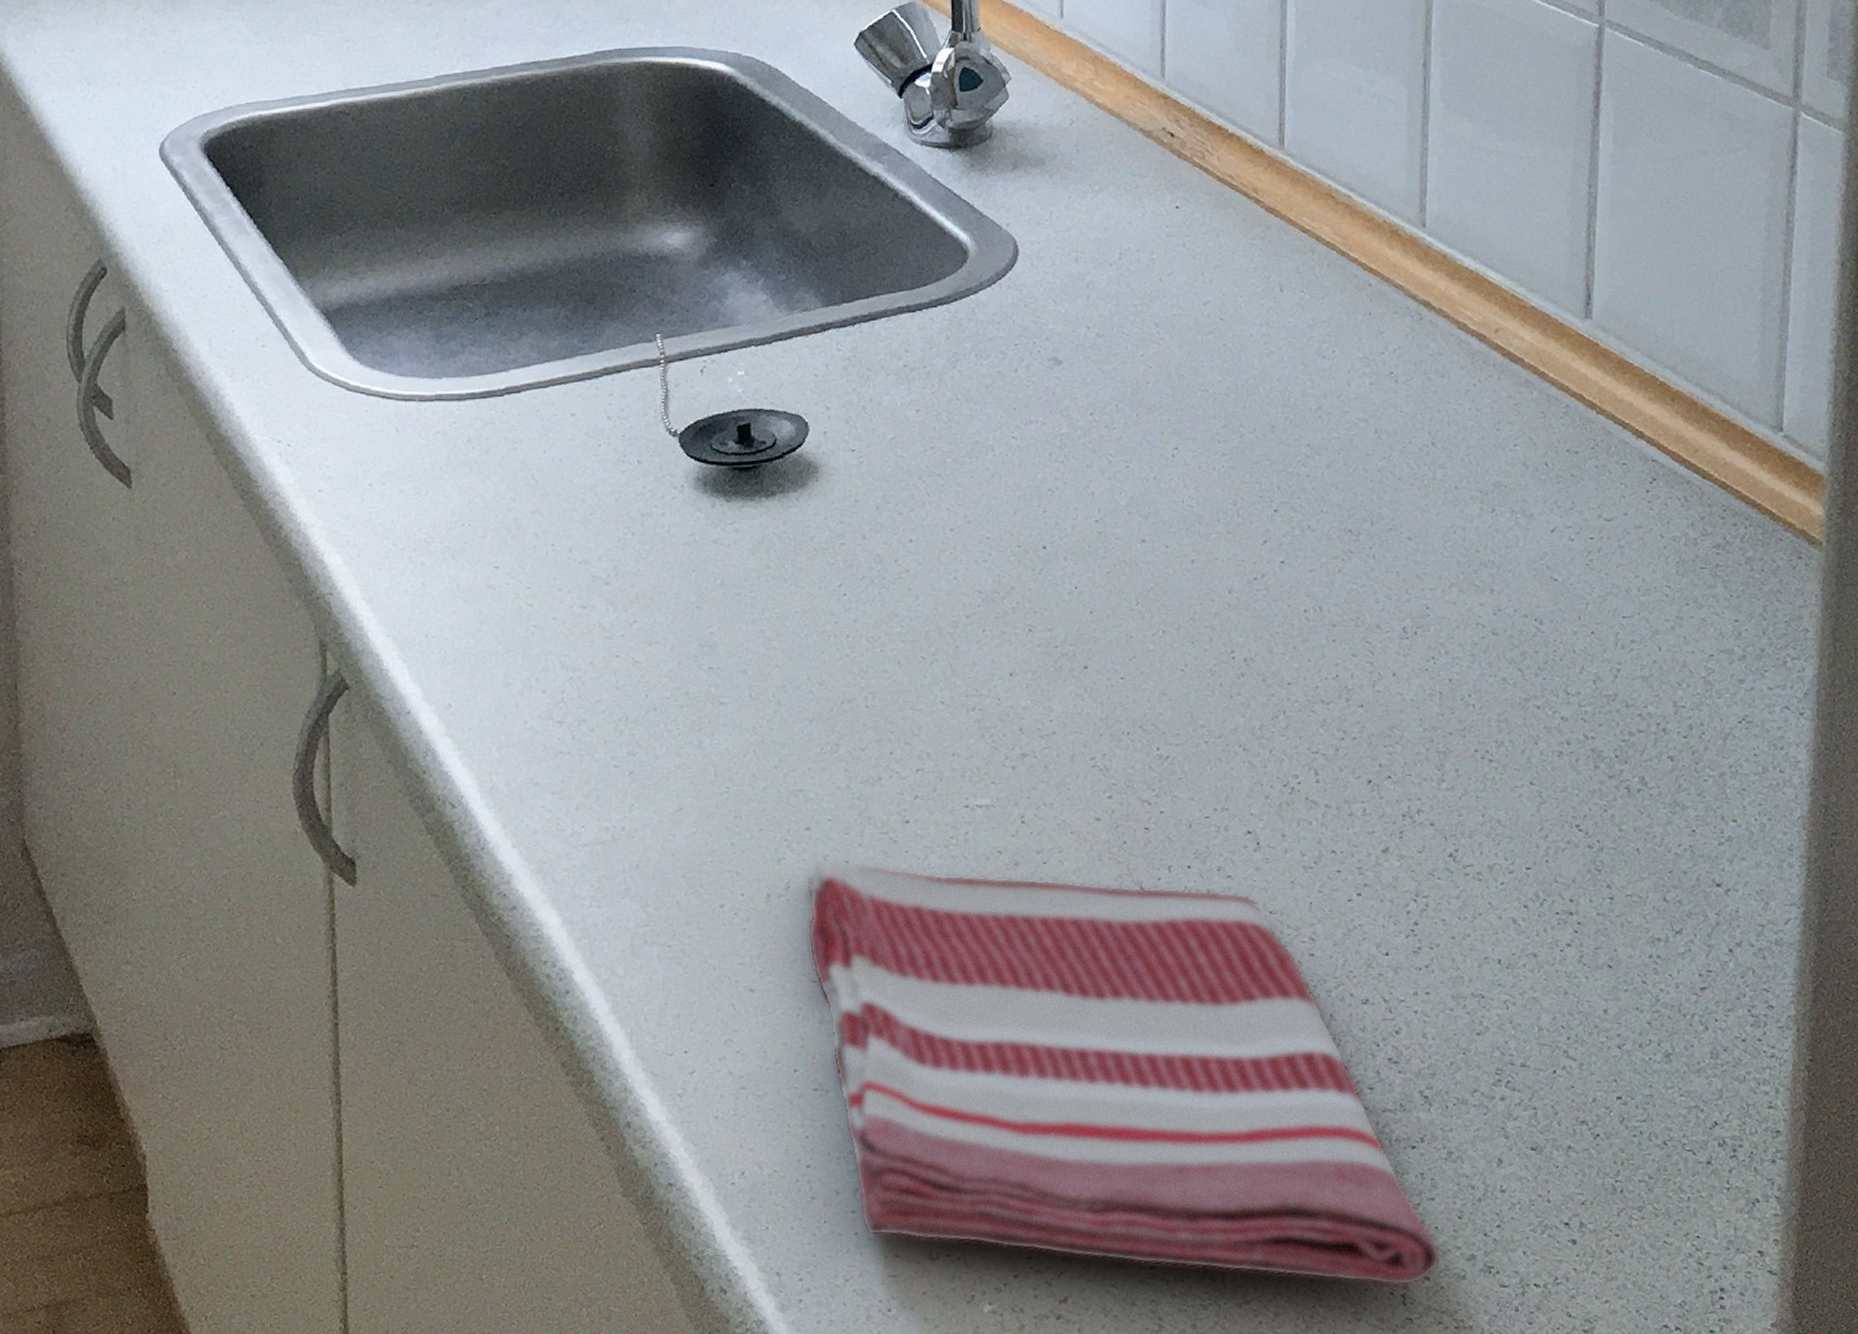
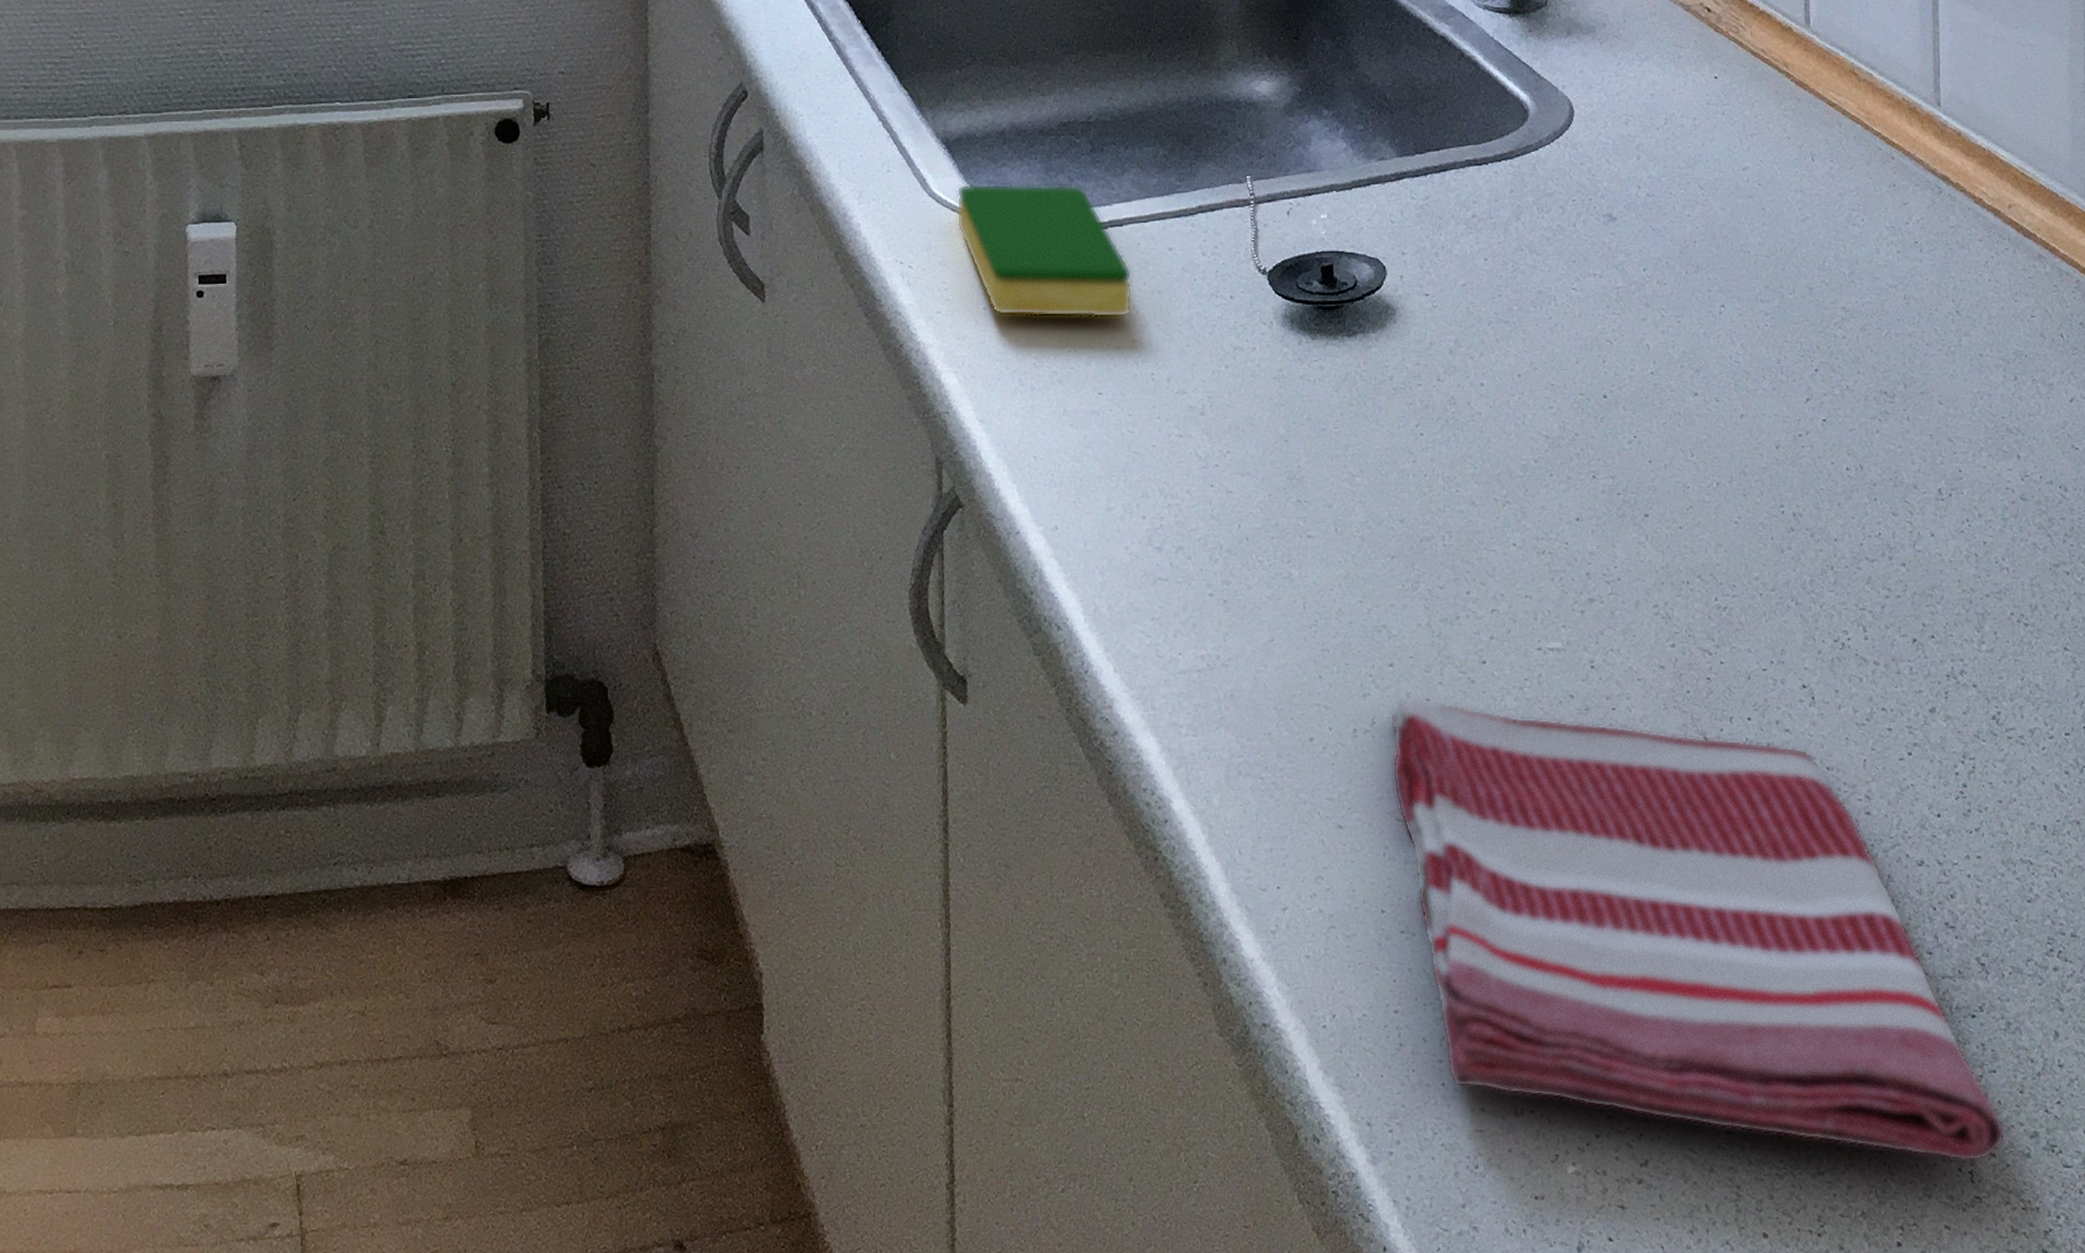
dish sponge: none [338,351,531,492] -> present [956,184,1133,318]

